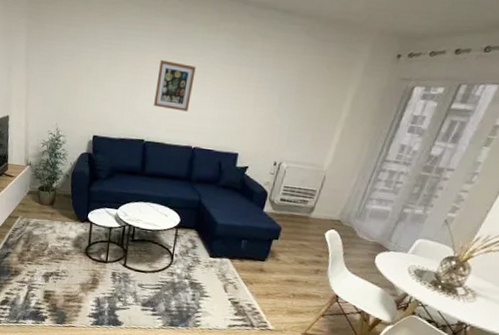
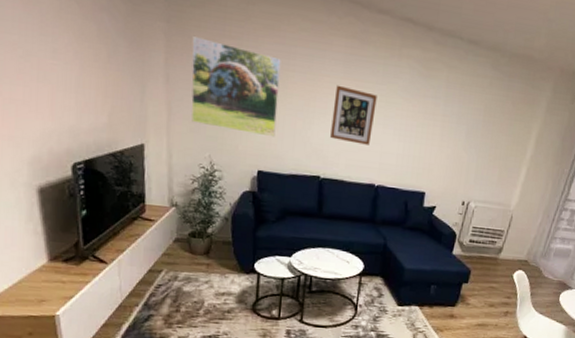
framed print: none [43,26,115,107] -> present [191,35,281,138]

